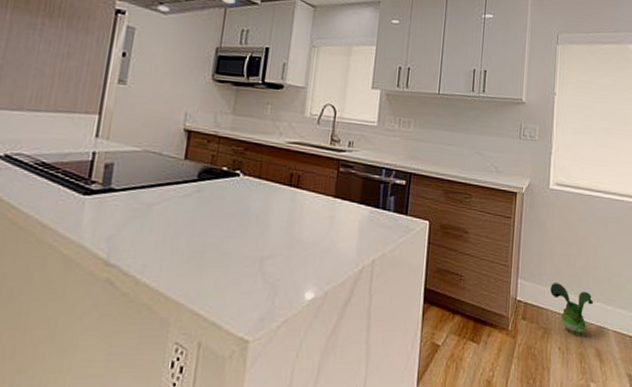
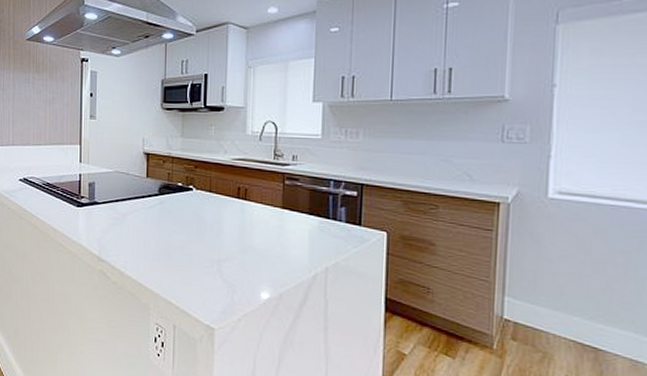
toy figurine: present [550,283,594,336] -> none [552,304,621,367]

